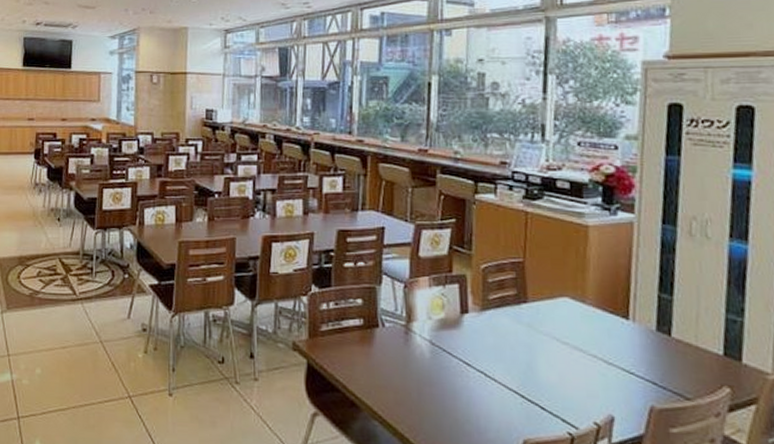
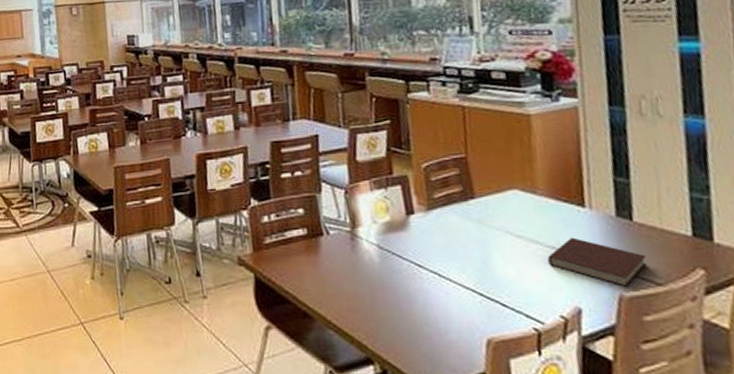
notebook: none [589,348,679,399] -> present [548,237,647,287]

